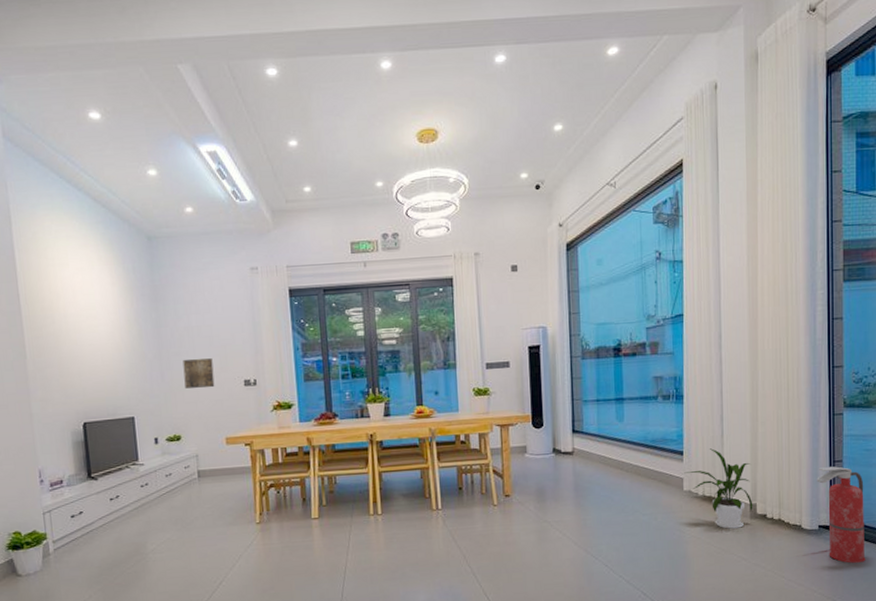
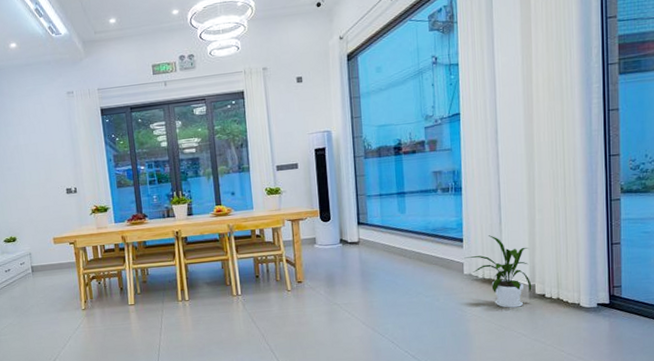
wall art: present [183,358,215,388] -> none [14,171,42,198]
fire extinguisher: present [817,466,866,563] -> none [594,248,645,338]

